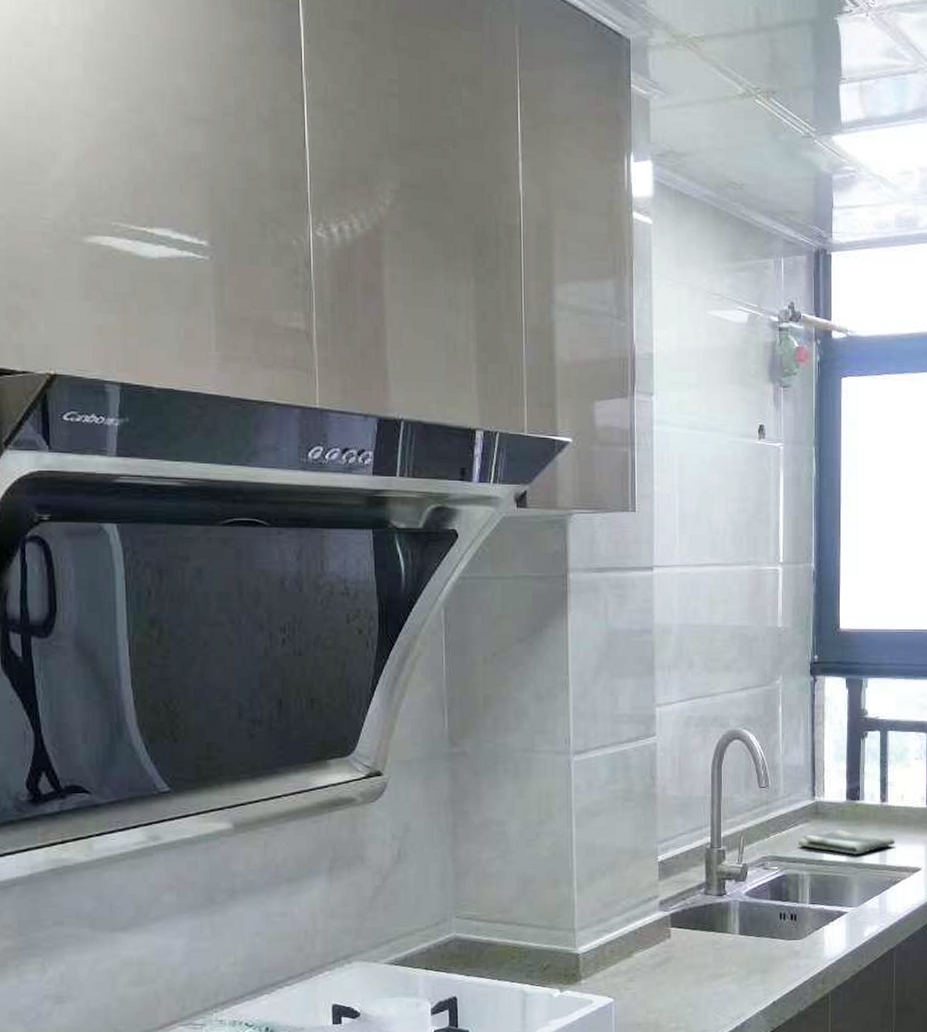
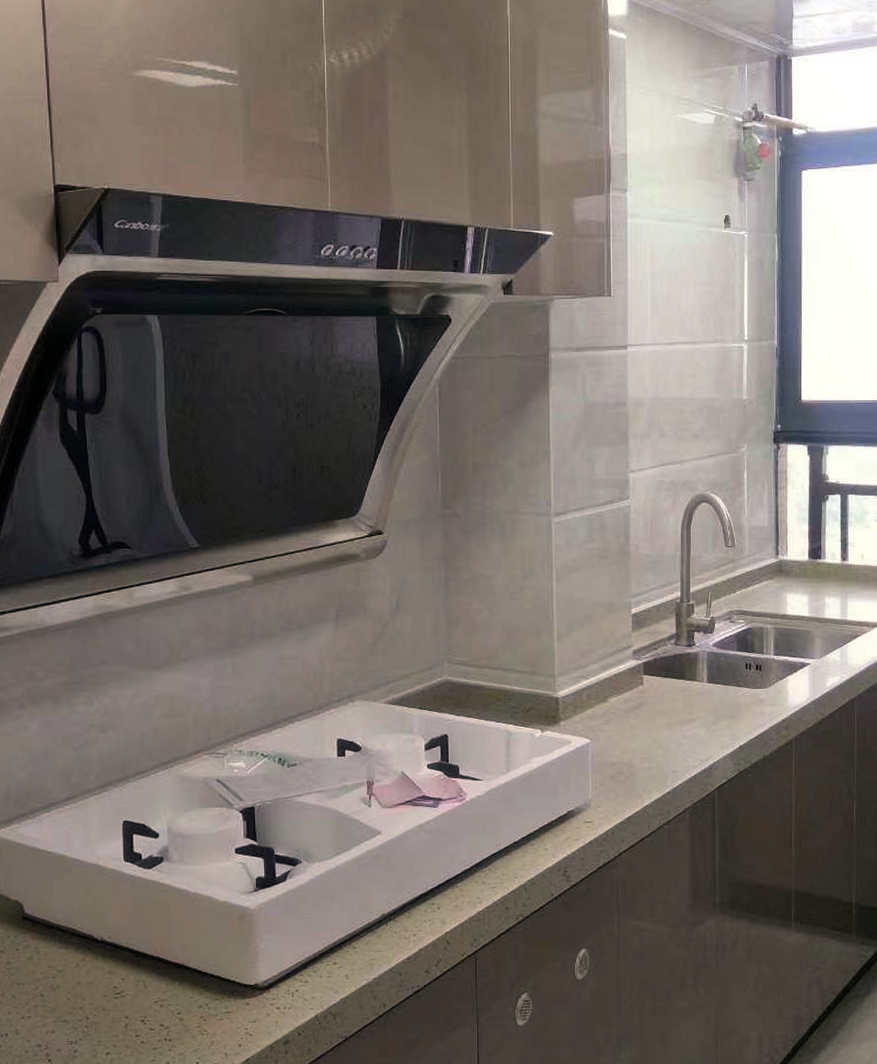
dish towel: present [798,830,895,855] -> none [763,586,855,610]

